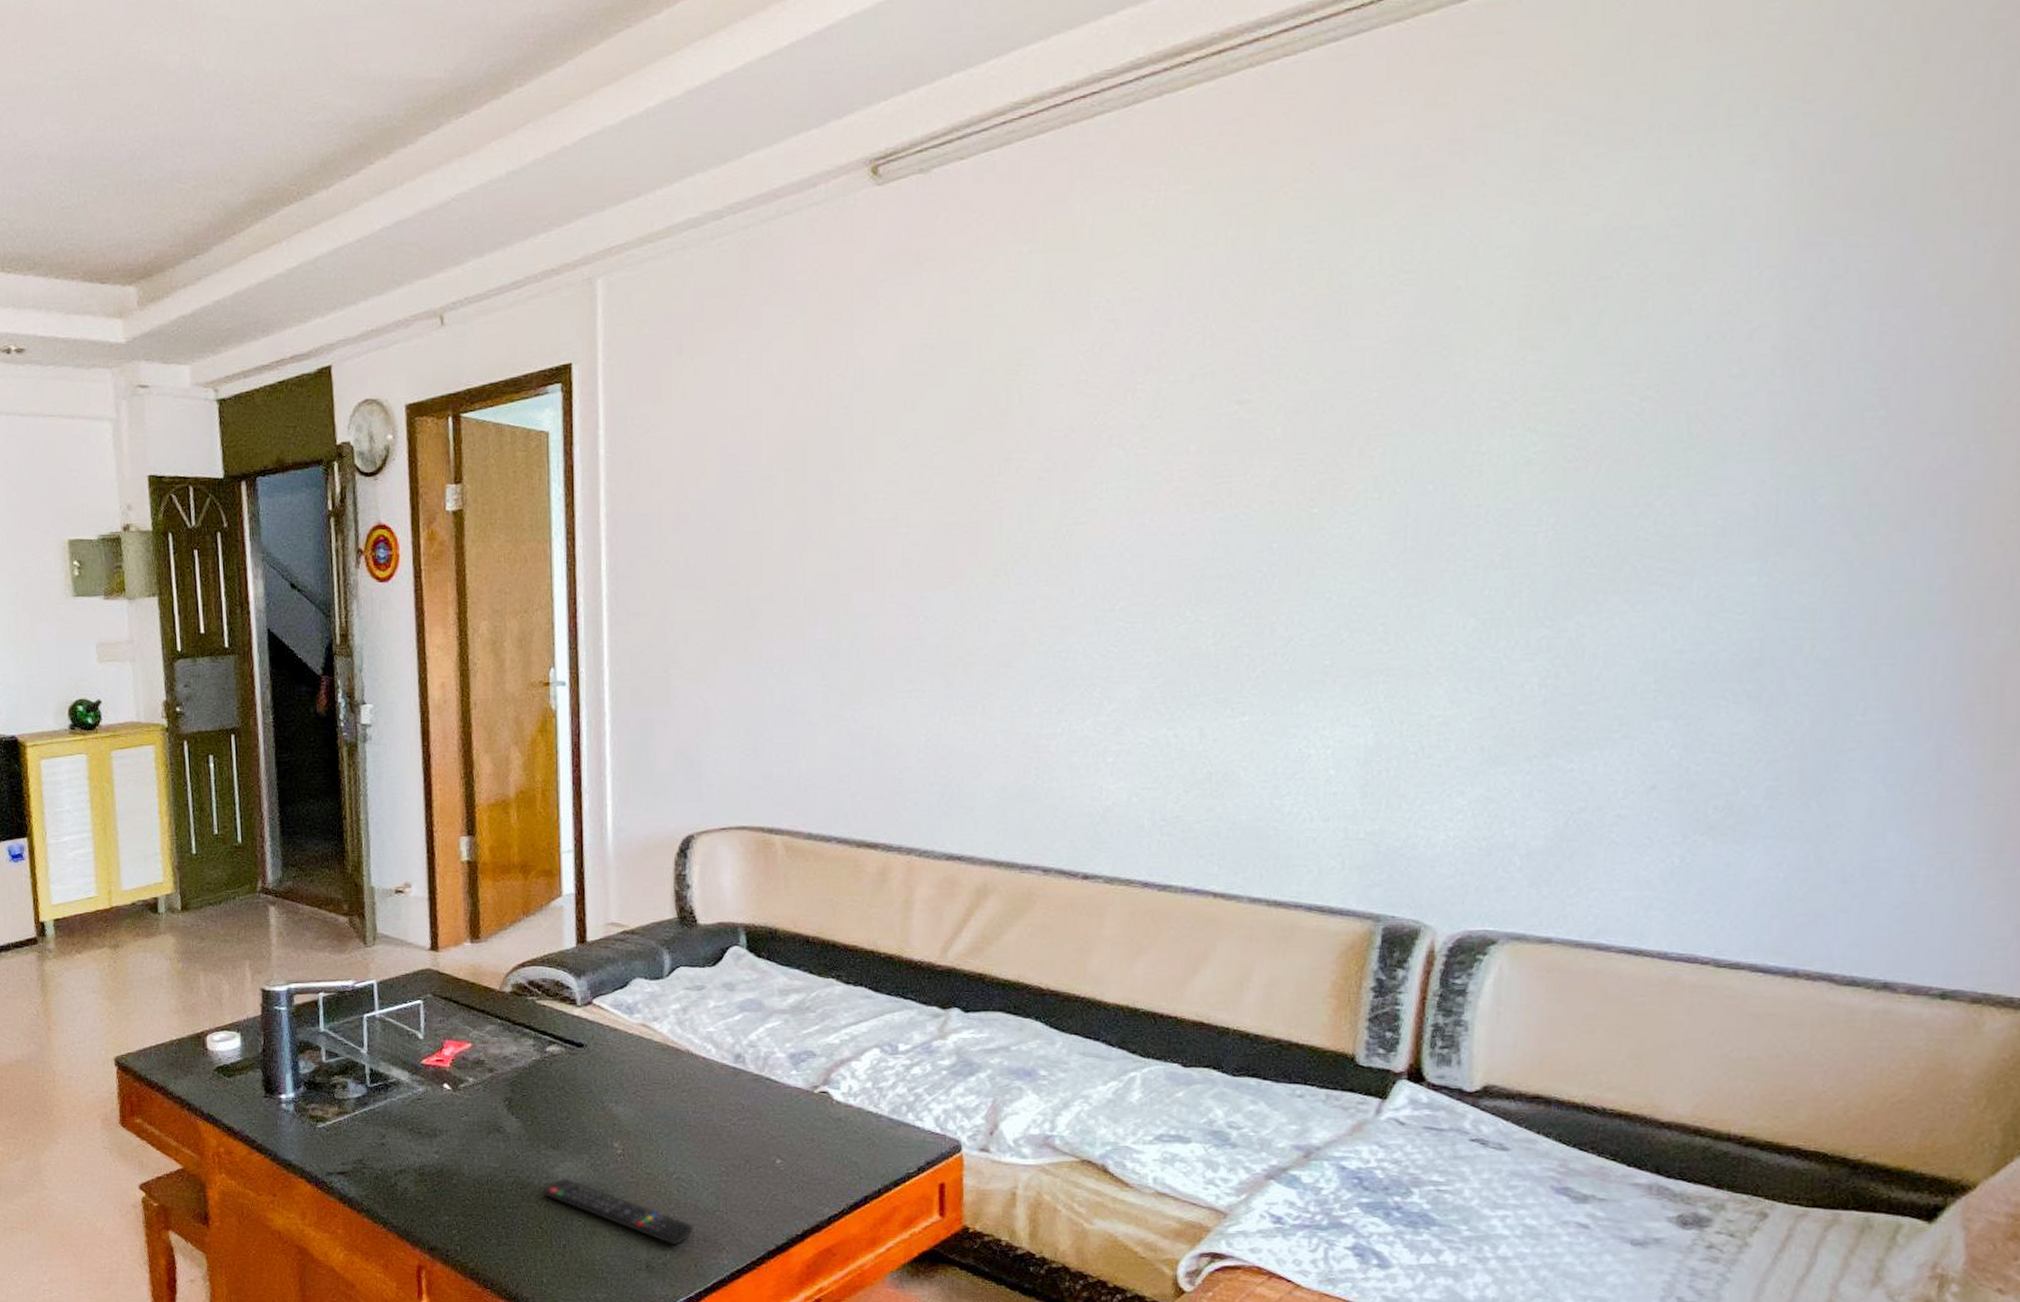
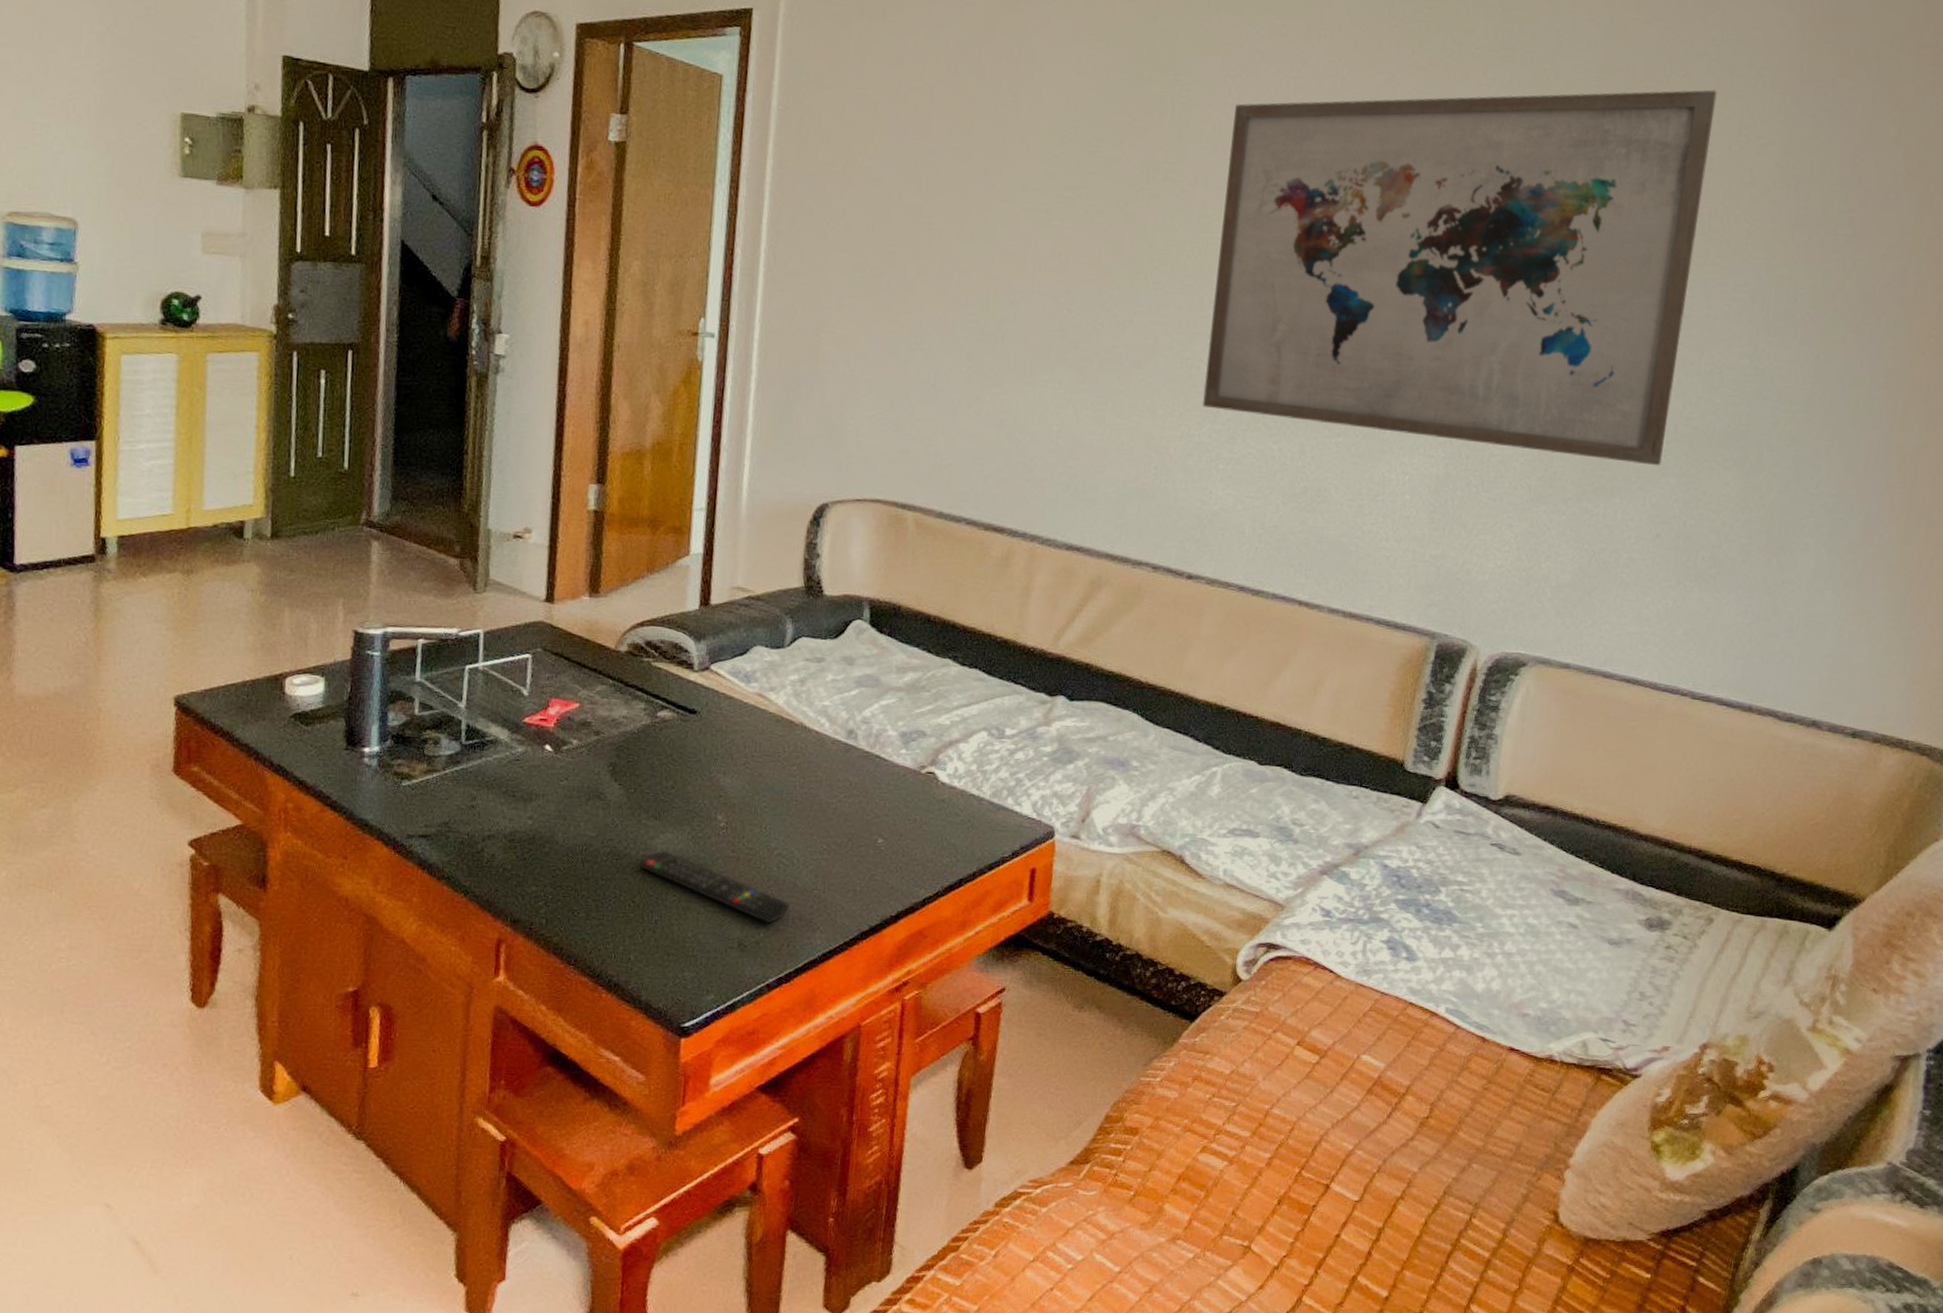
wall art: none [1081,276,1685,710] -> present [1201,89,1717,466]

